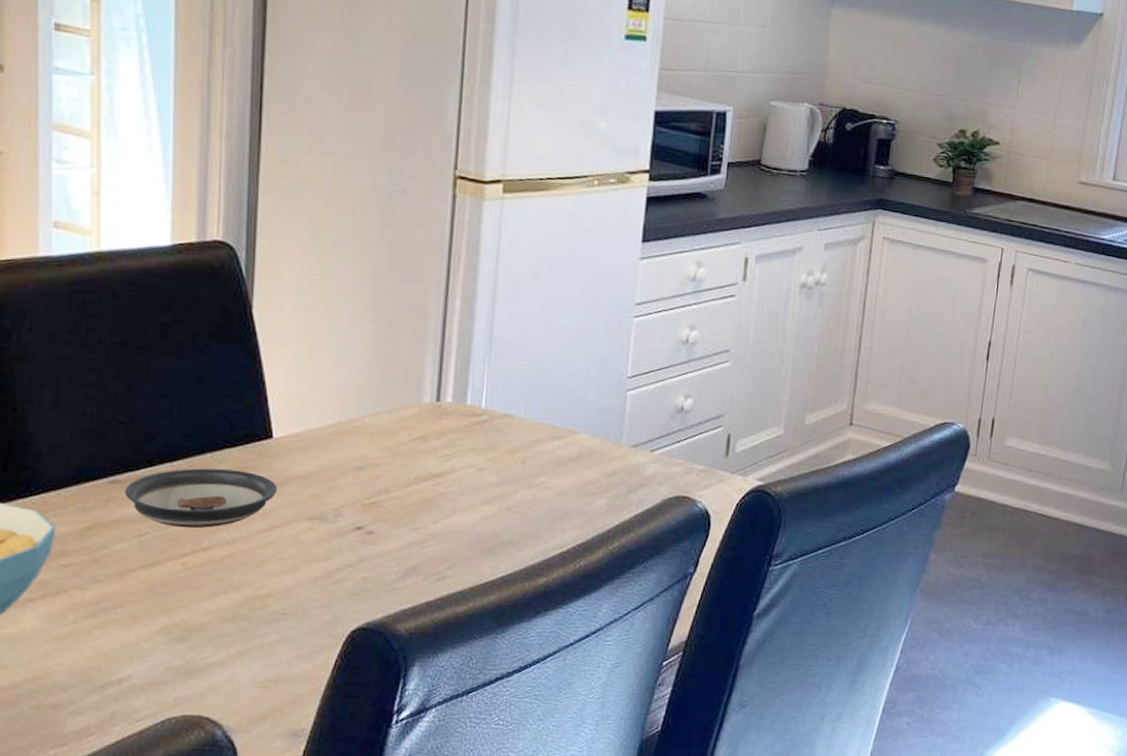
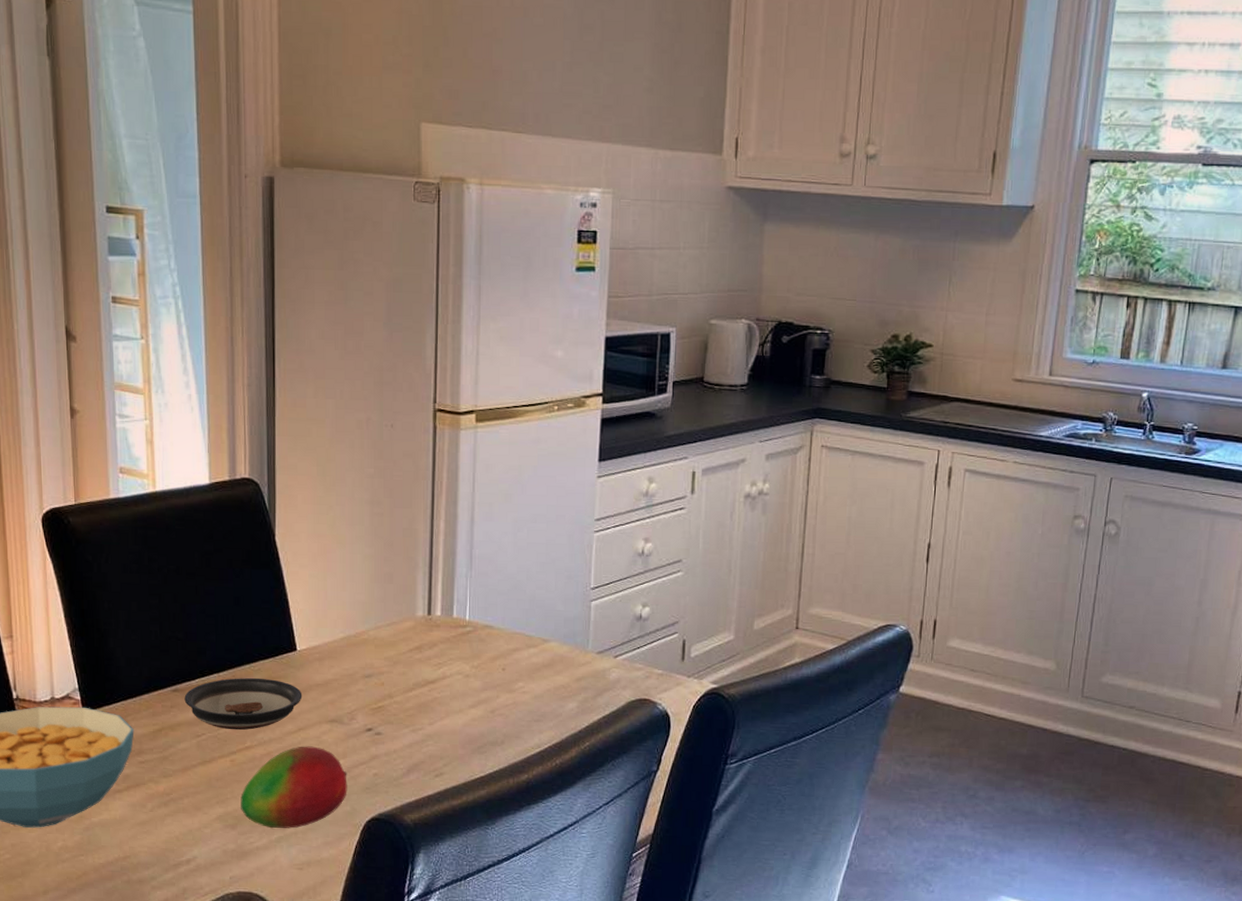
fruit: none [192,546,329,641] -> present [240,746,347,828]

